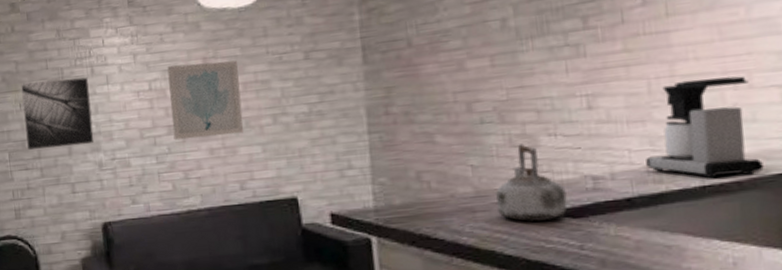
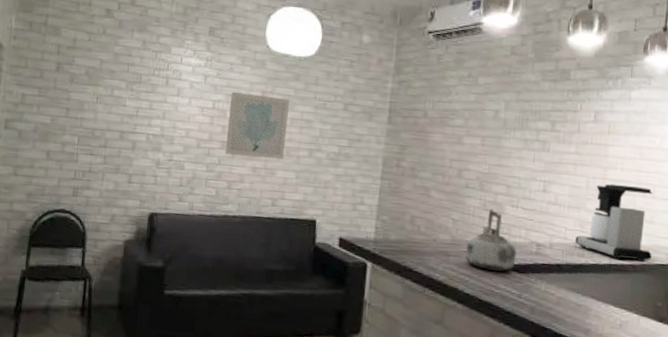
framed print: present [21,76,95,151] -> none [95,79,163,144]

